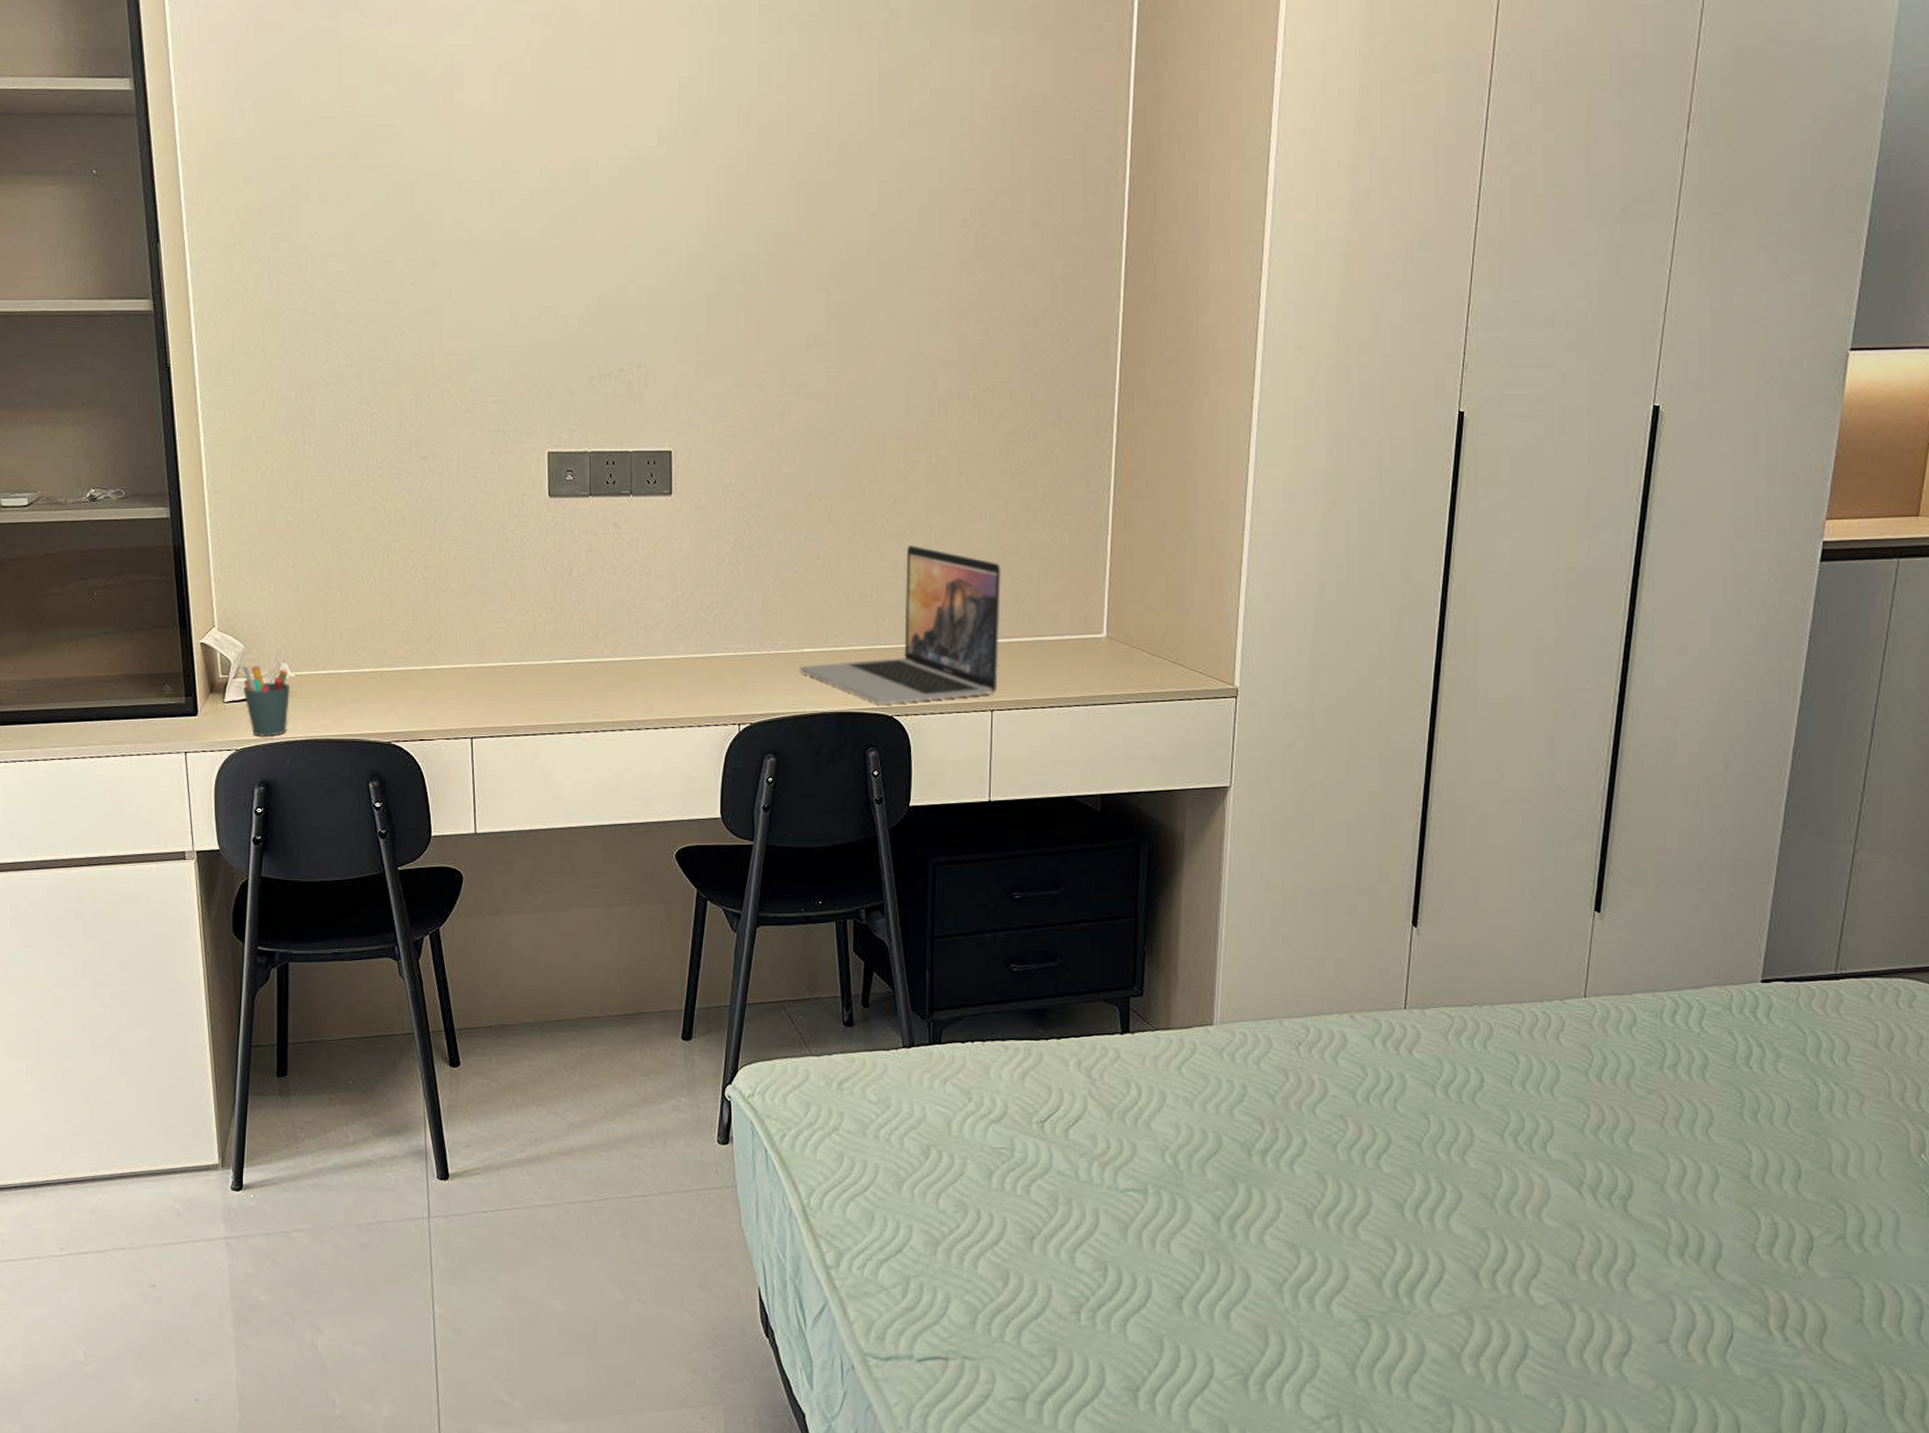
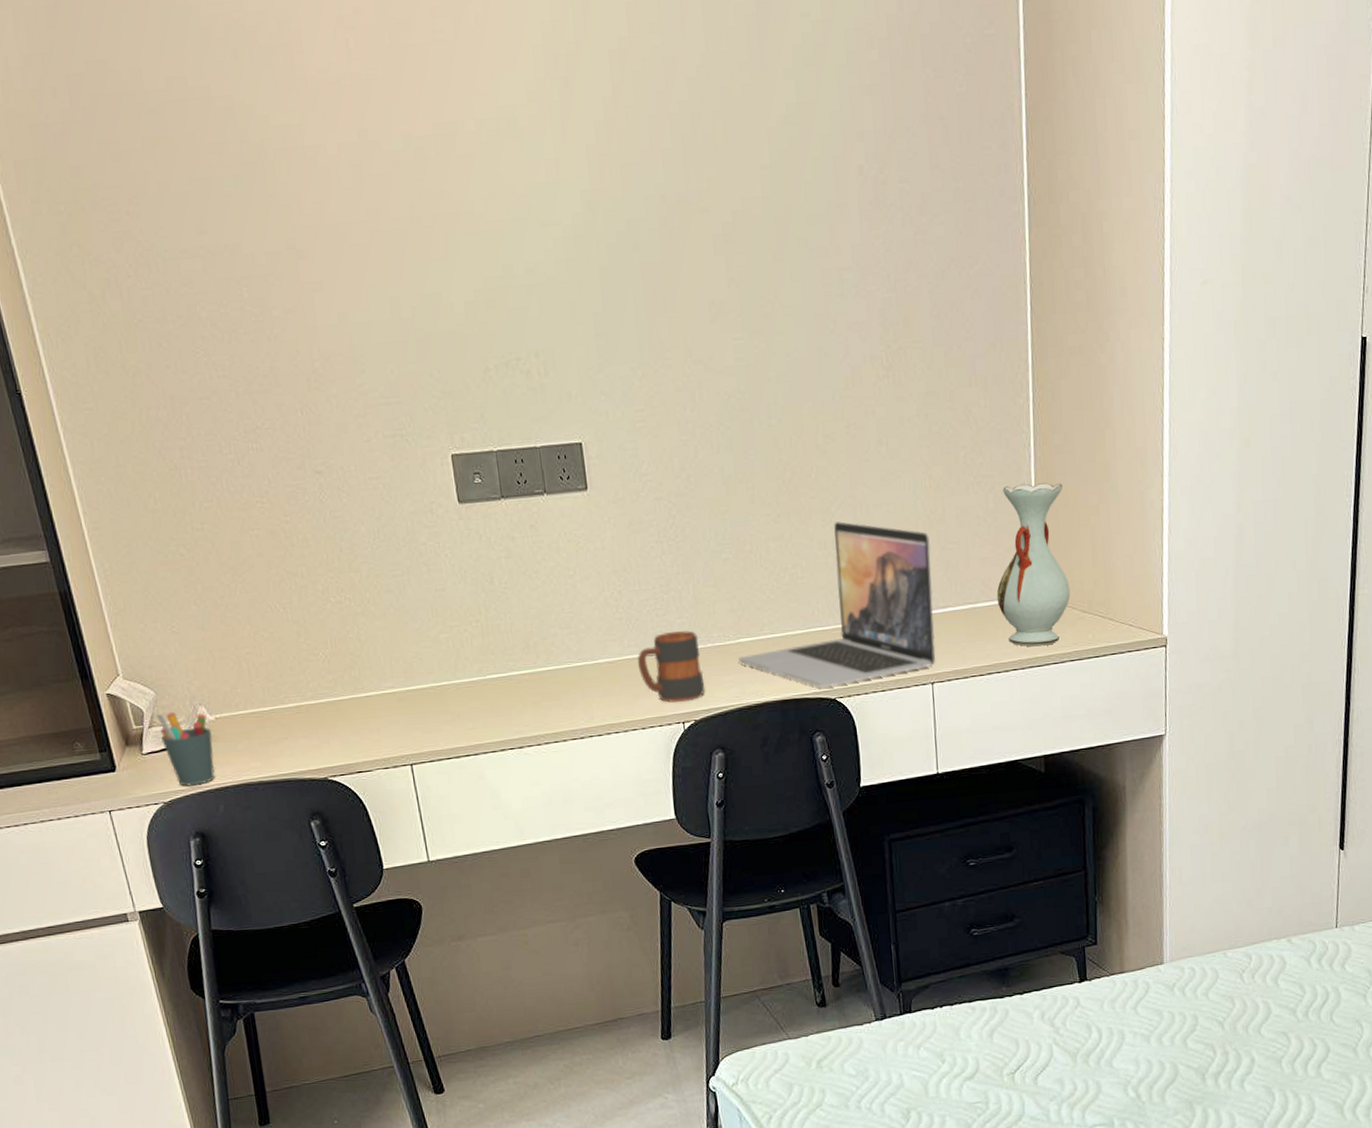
mug: none [700,636,764,705] -> present [637,630,705,703]
vase: none [1064,525,1141,685] -> present [996,482,1071,647]

